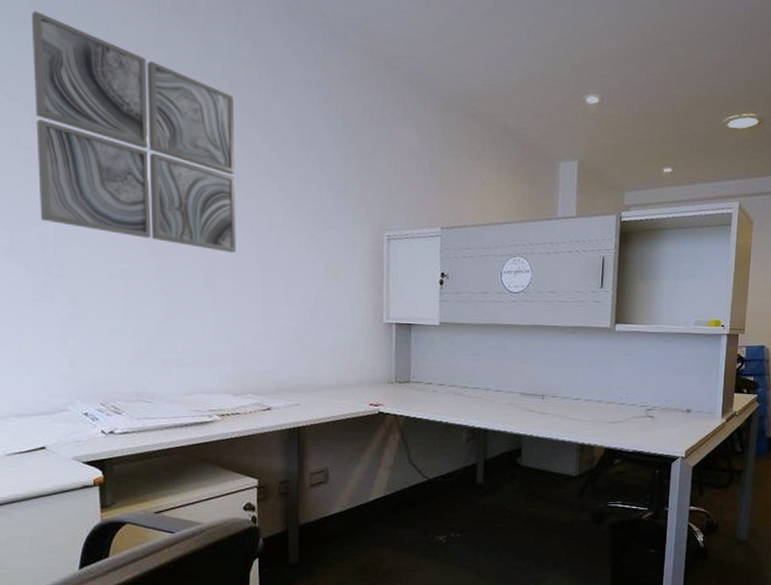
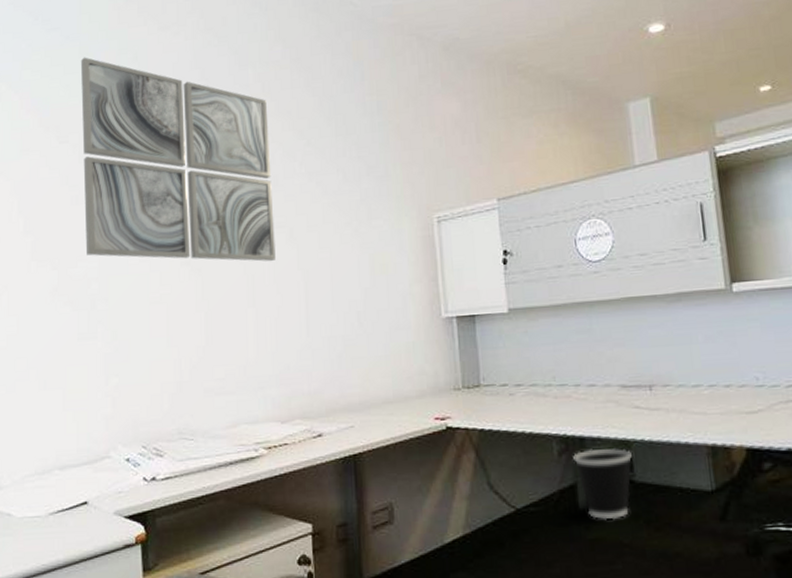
wastebasket: none [477,438,522,492] -> present [573,448,632,520]

